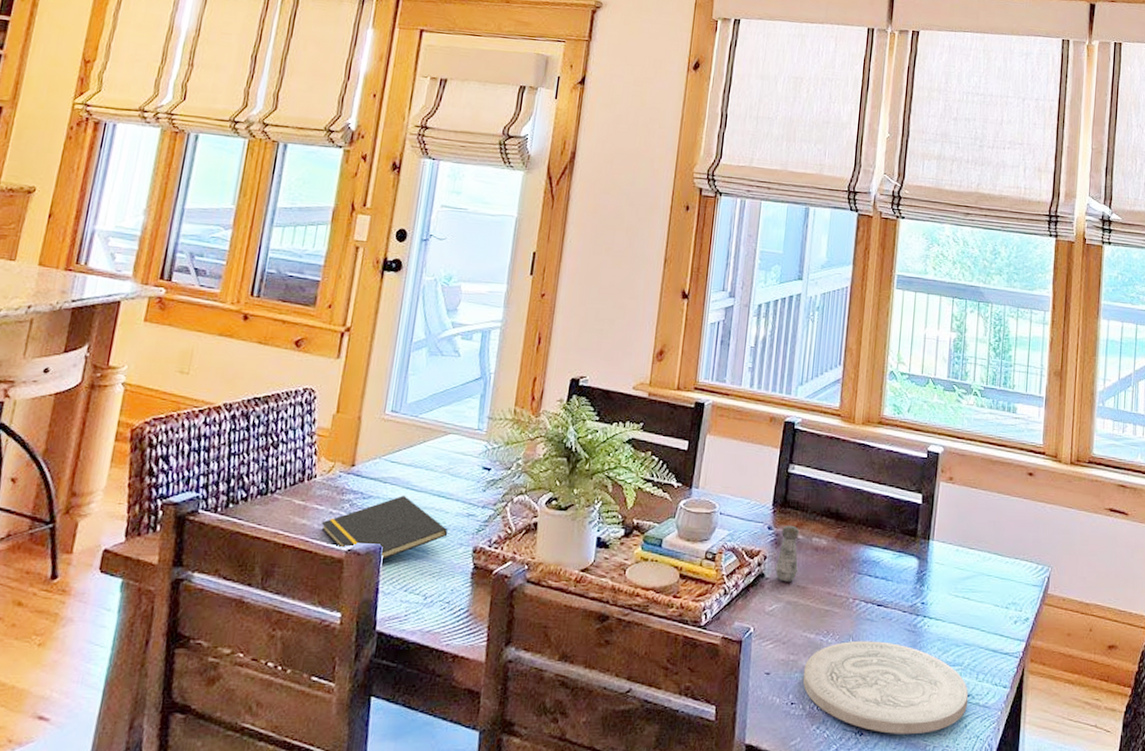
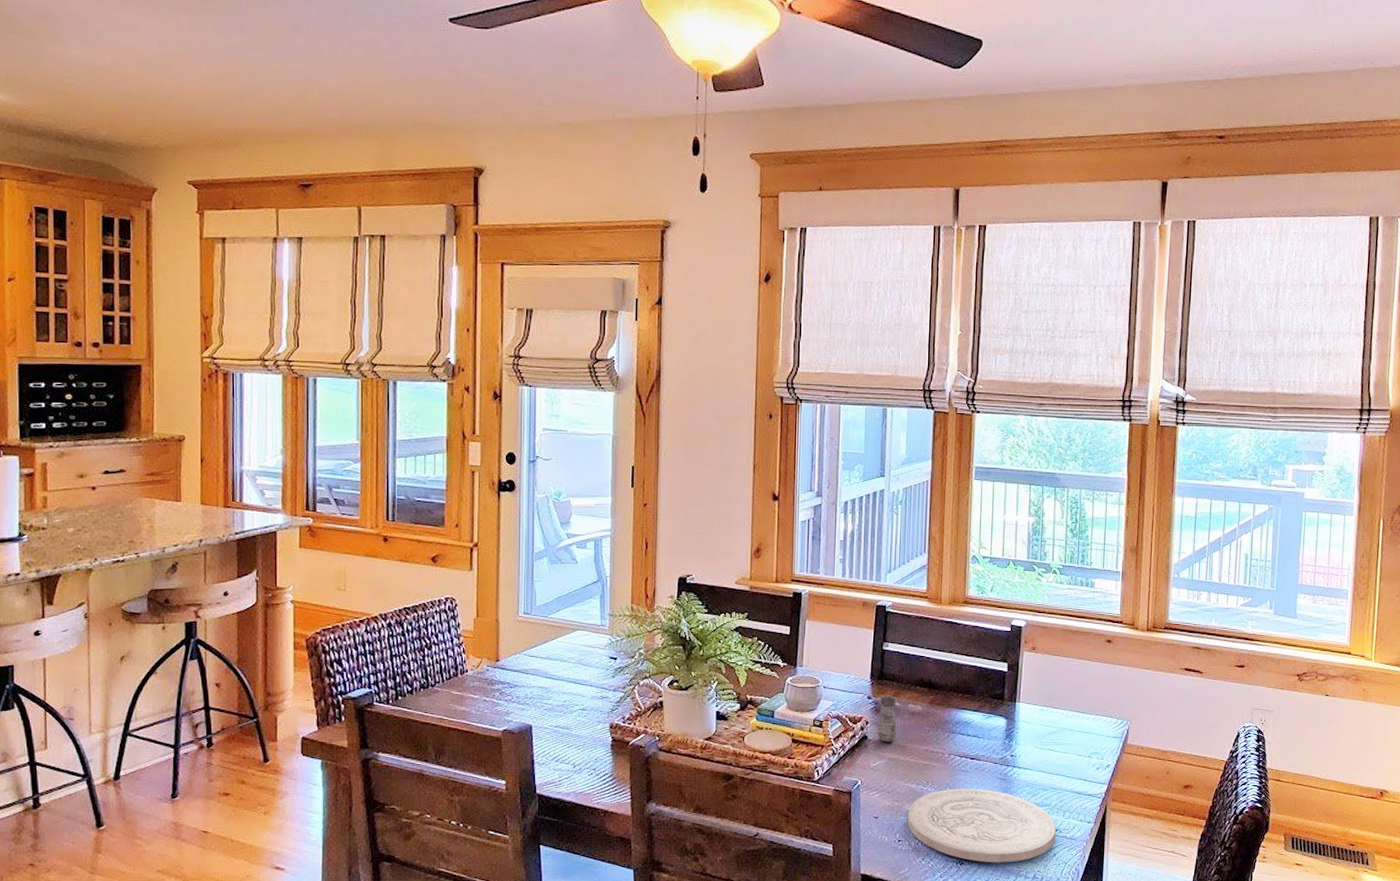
notepad: present [321,495,448,561] -> none [479,684,587,738]

